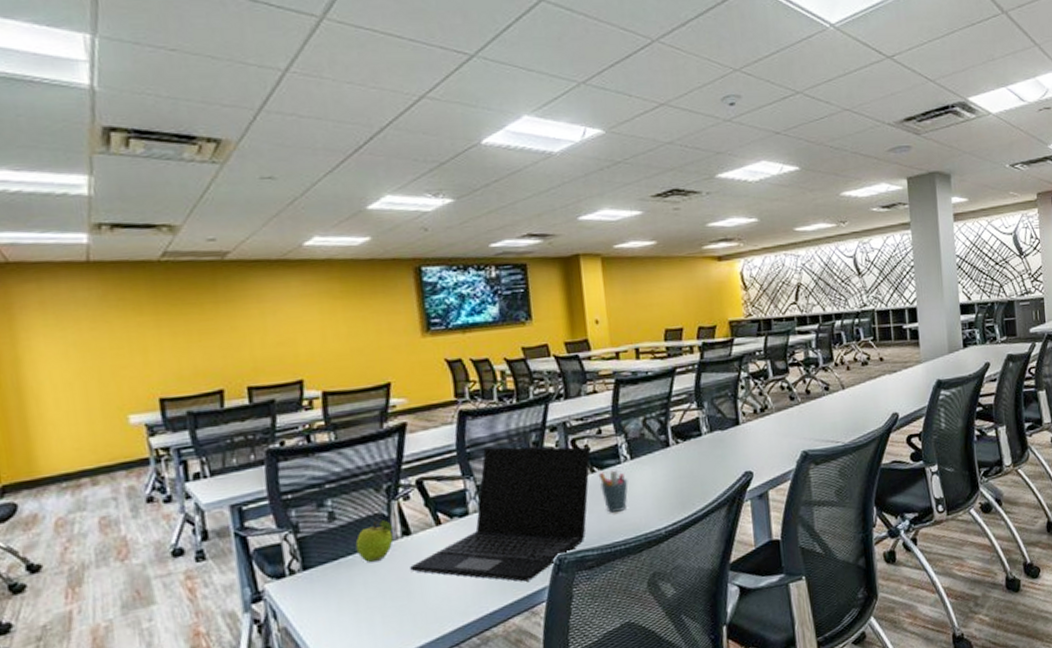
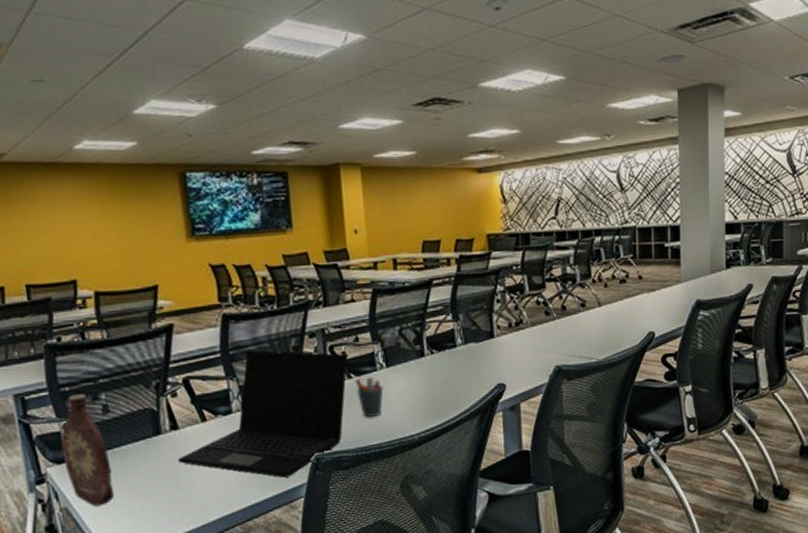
bottle: none [281,501,339,624] -> present [60,394,114,507]
fruit: present [355,520,394,562] -> none [128,414,163,453]

